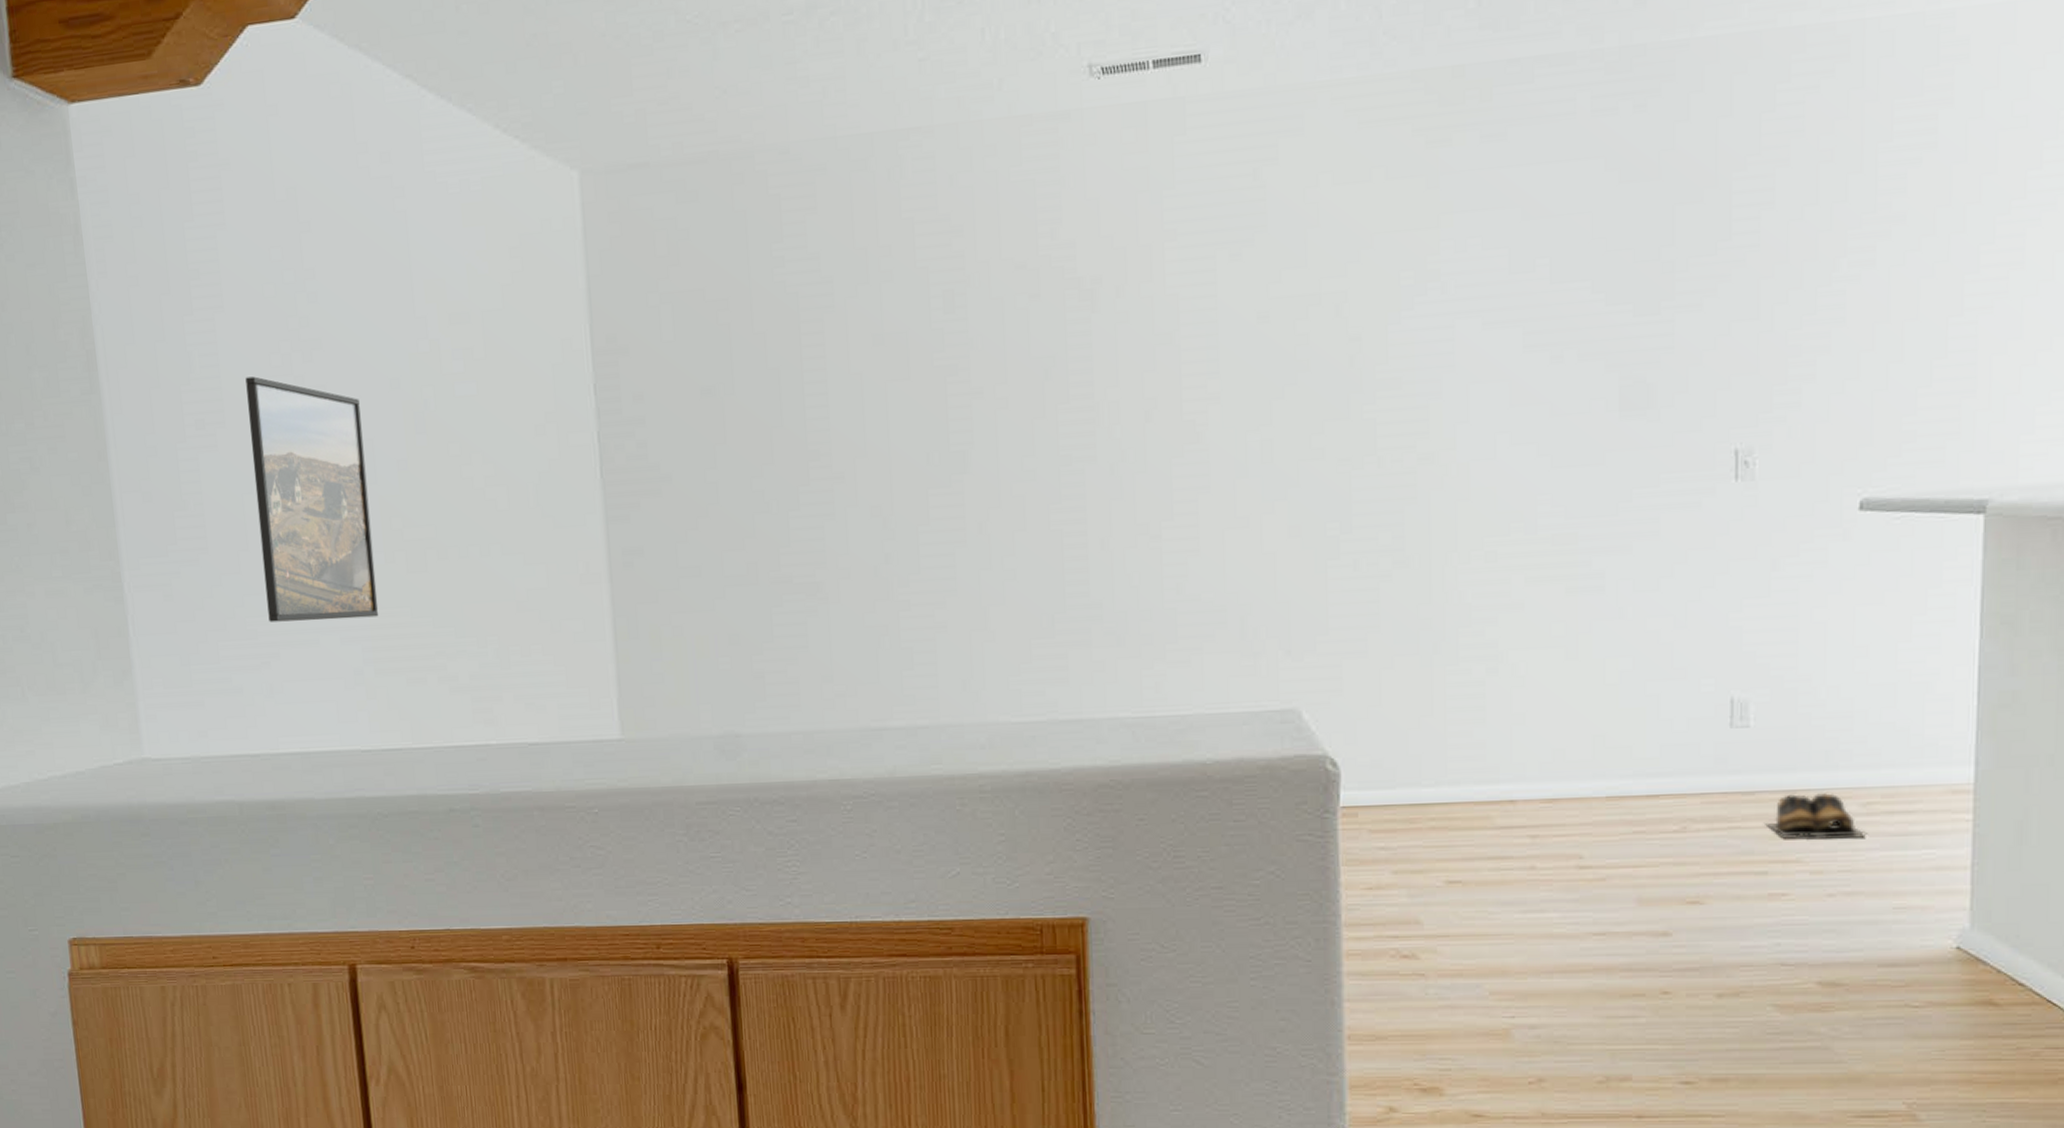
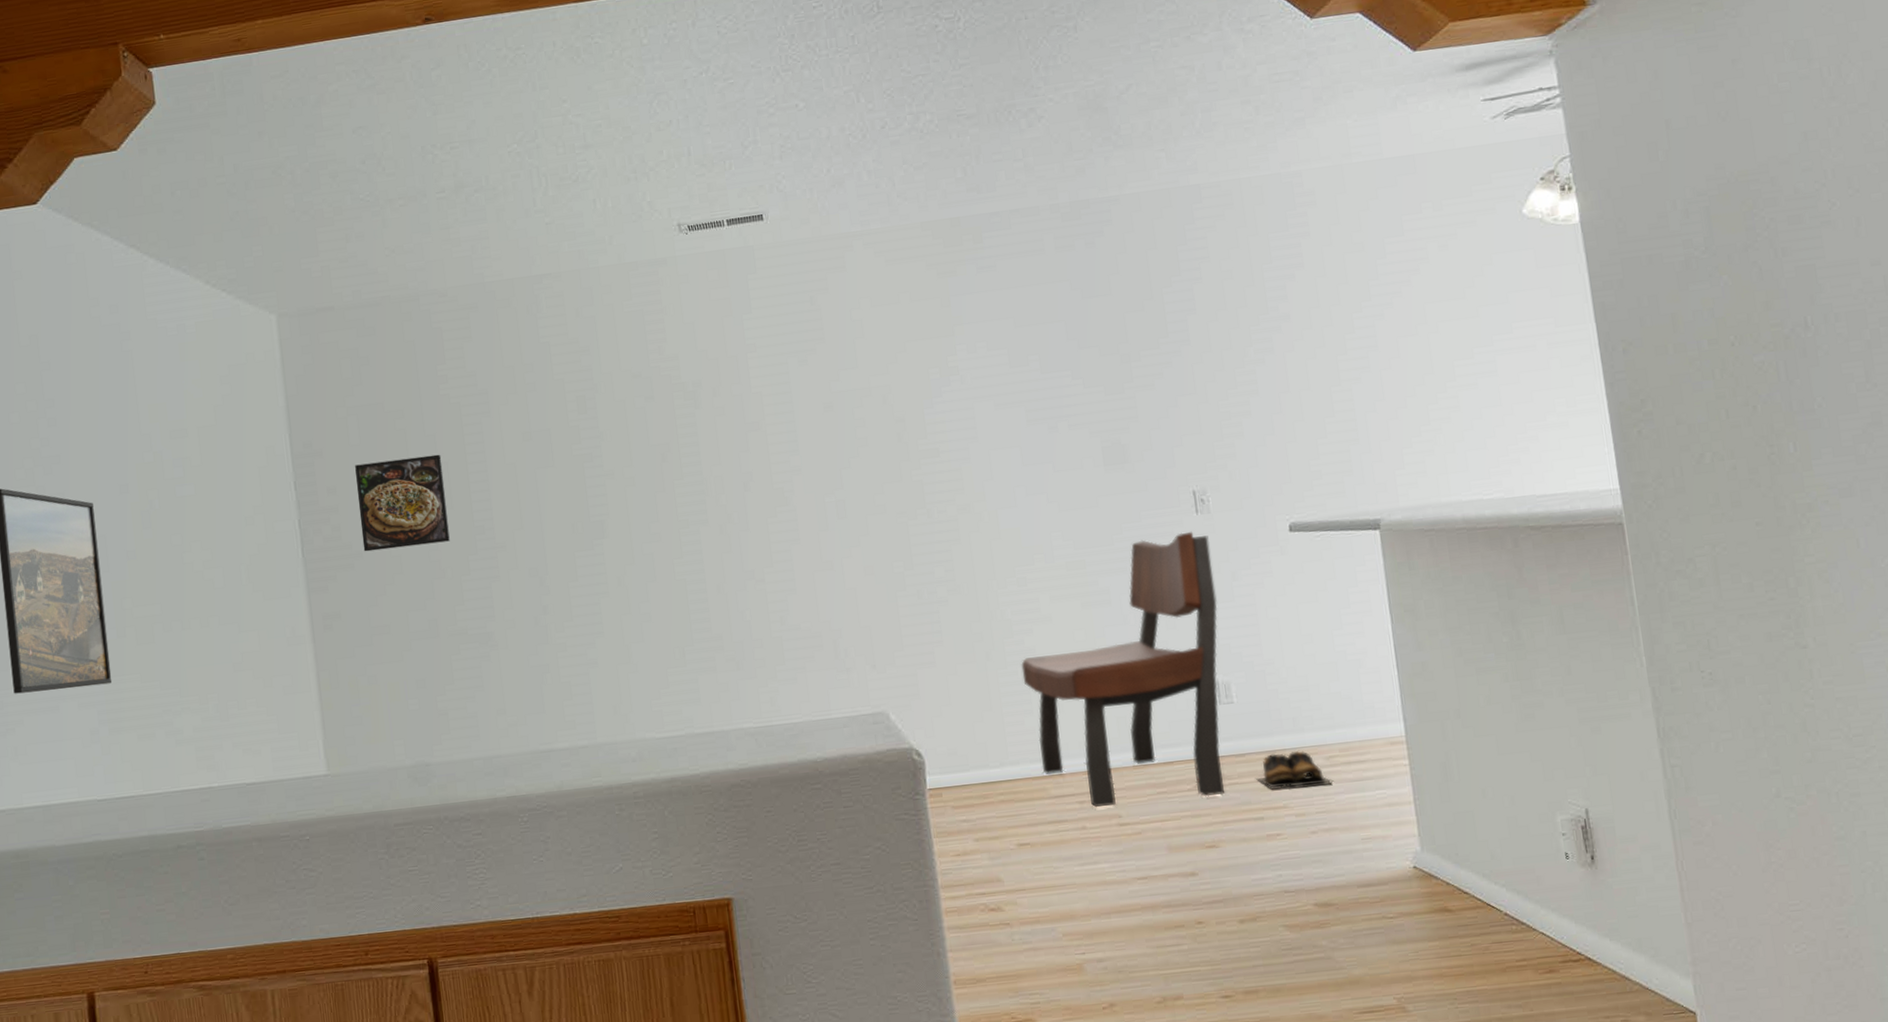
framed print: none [667,357,777,476] -> present [355,454,450,552]
bench: none [1477,503,1747,845] -> present [1021,531,1225,808]

